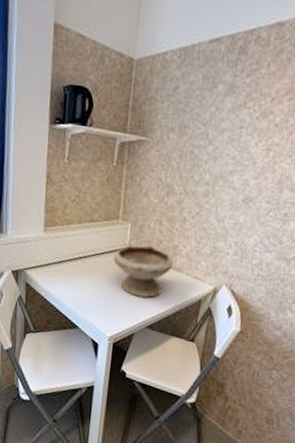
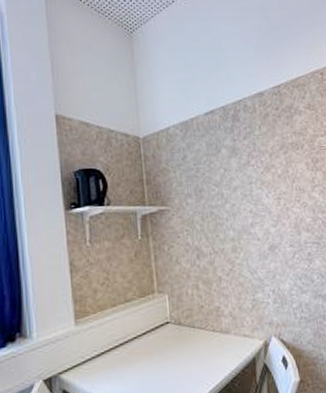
bowl: present [113,244,174,298] -> none [156,313,220,372]

